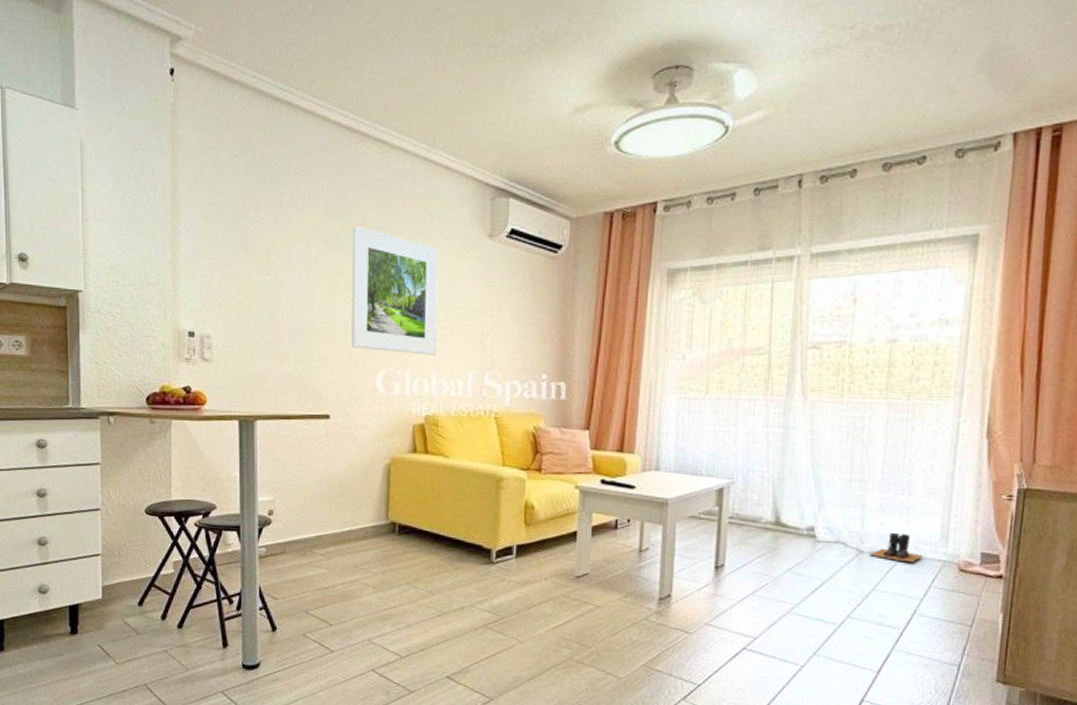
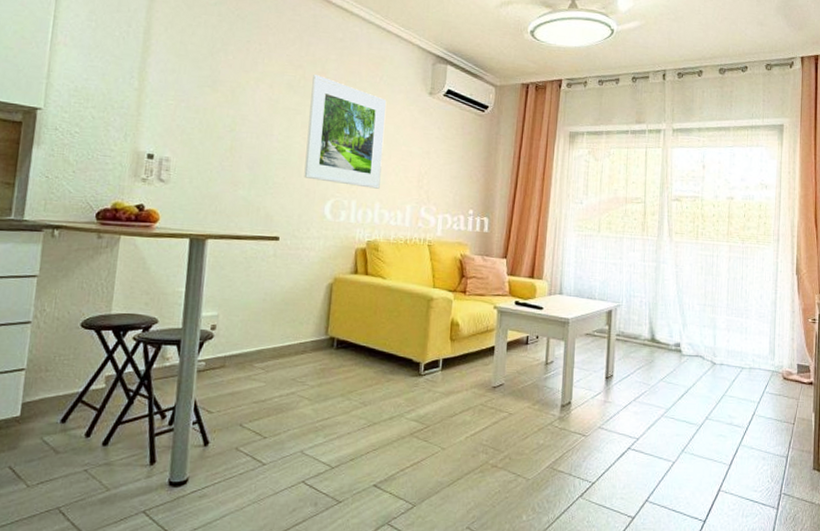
boots: present [869,532,924,563] -> none [720,347,759,373]

